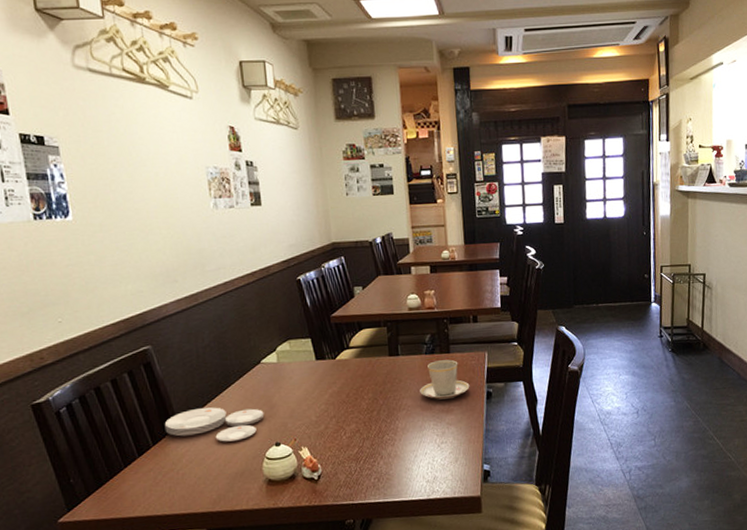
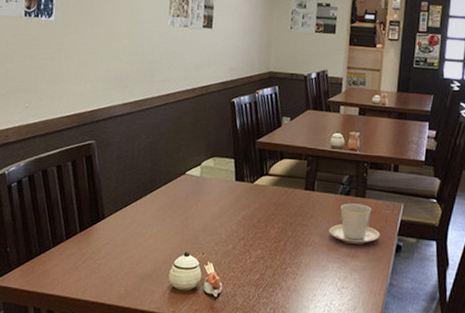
plate: present [164,407,265,442] -> none [92,205,180,244]

